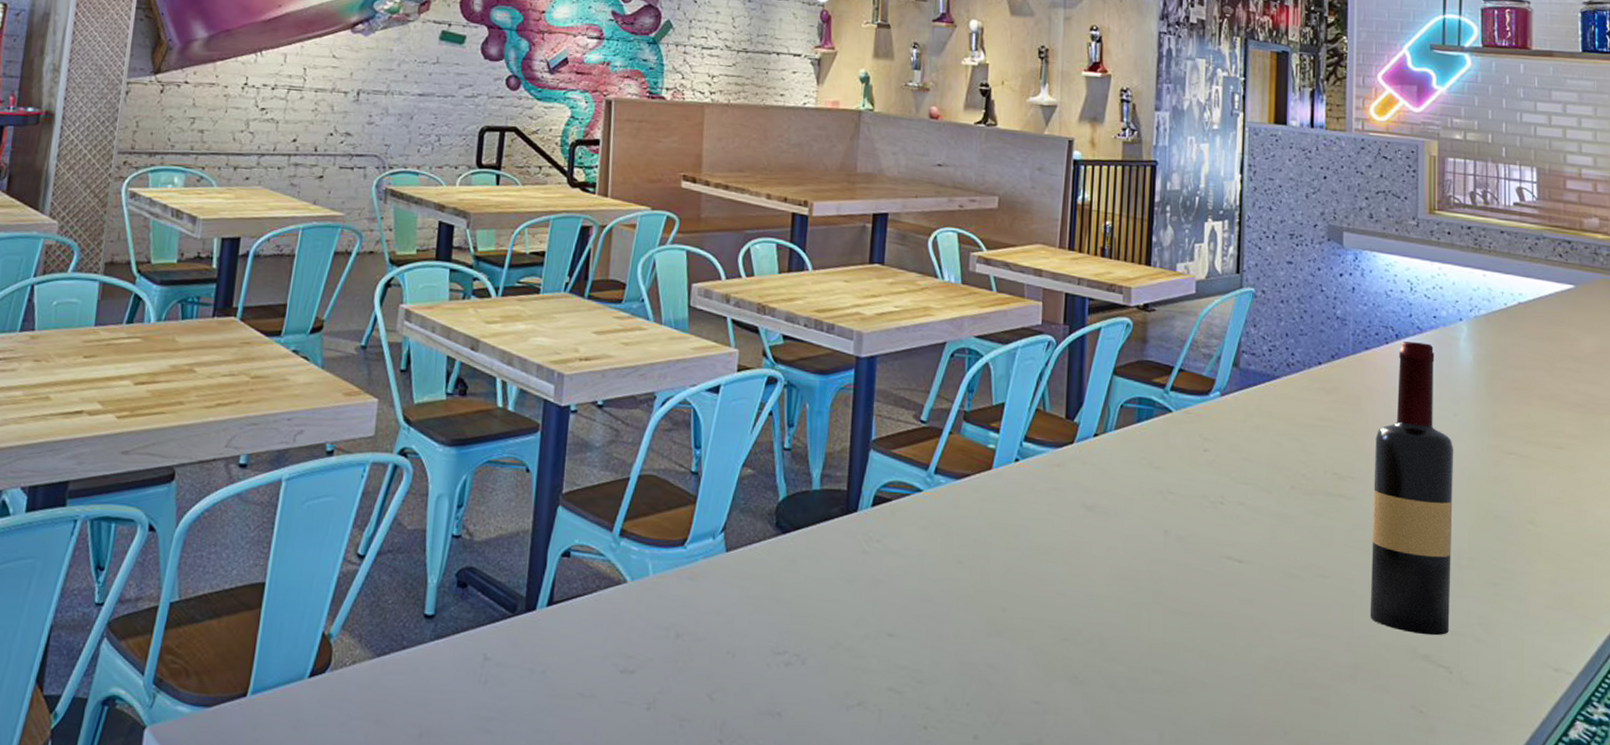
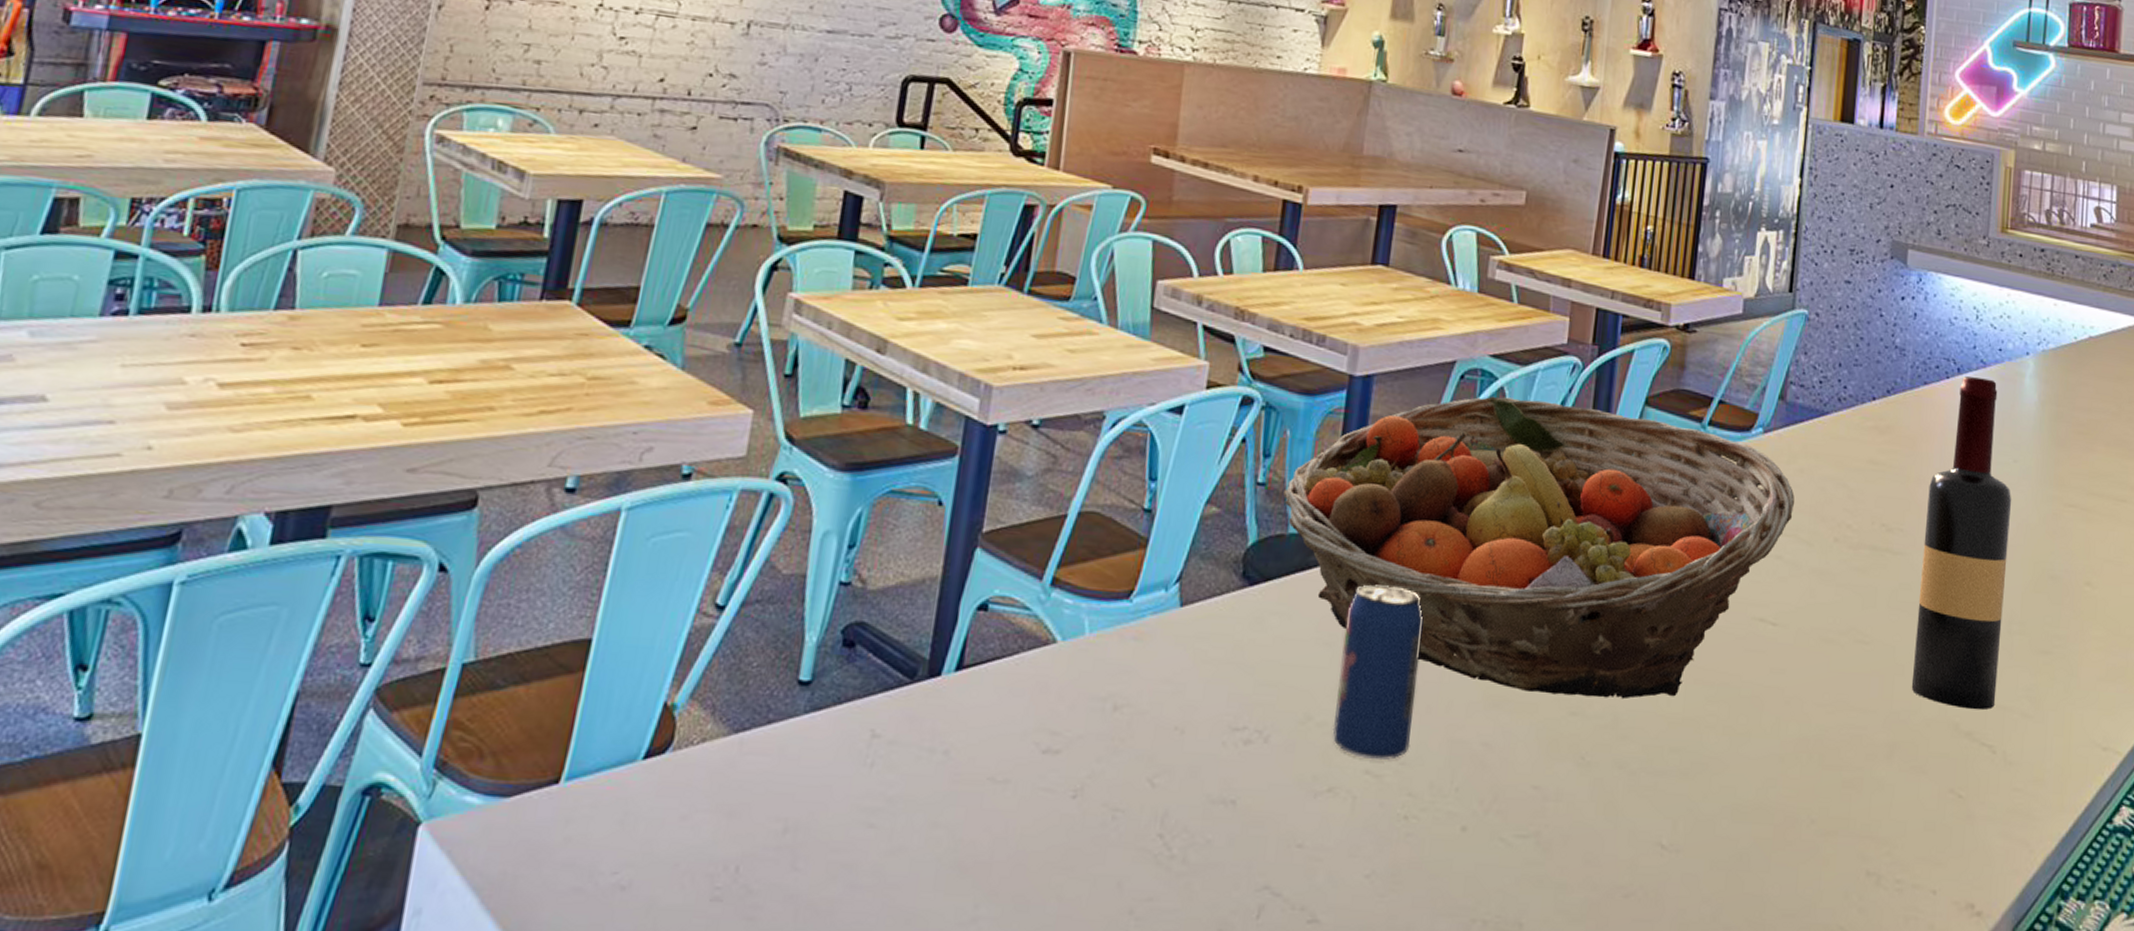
fruit basket: none [805,371,1252,627] -> present [1282,396,1795,699]
beverage can: none [859,531,931,680] -> present [1332,584,1424,761]

